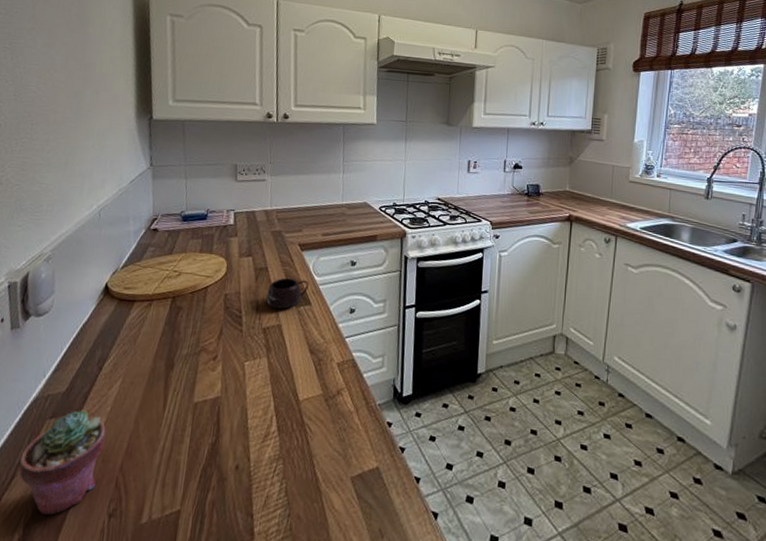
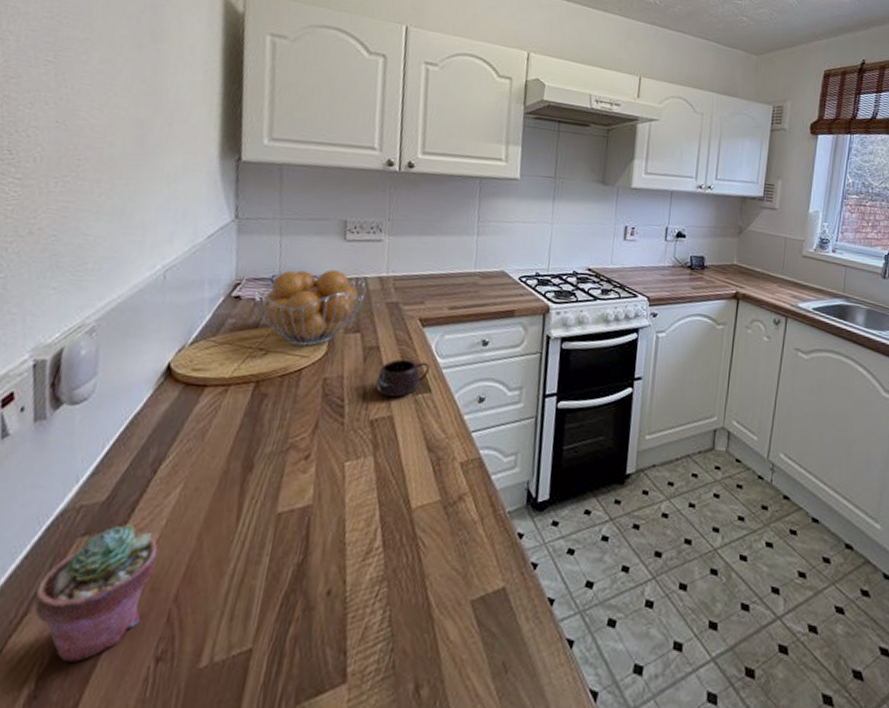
fruit basket: none [166,205,255,268] -> present [252,269,367,346]

